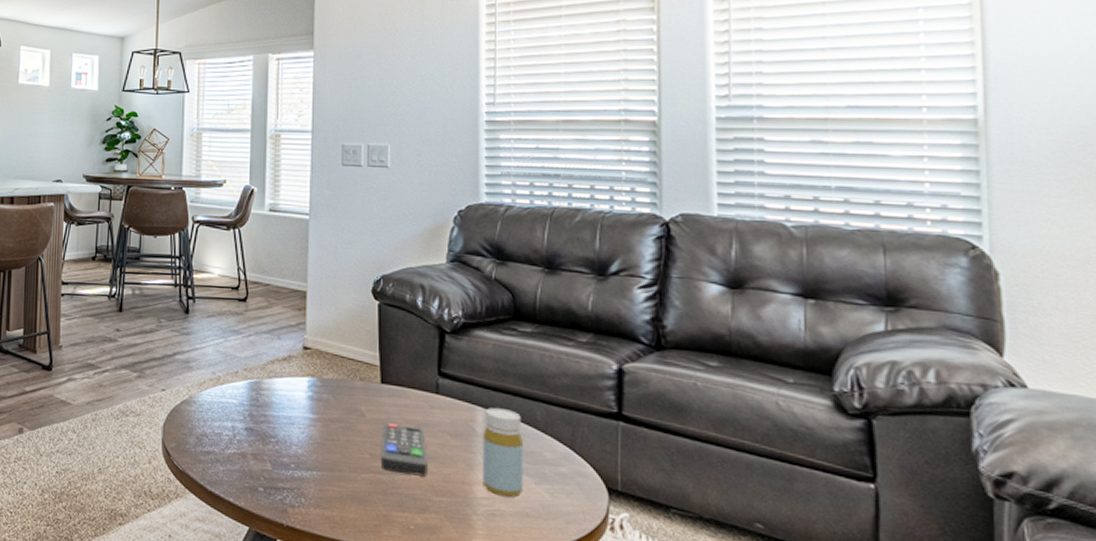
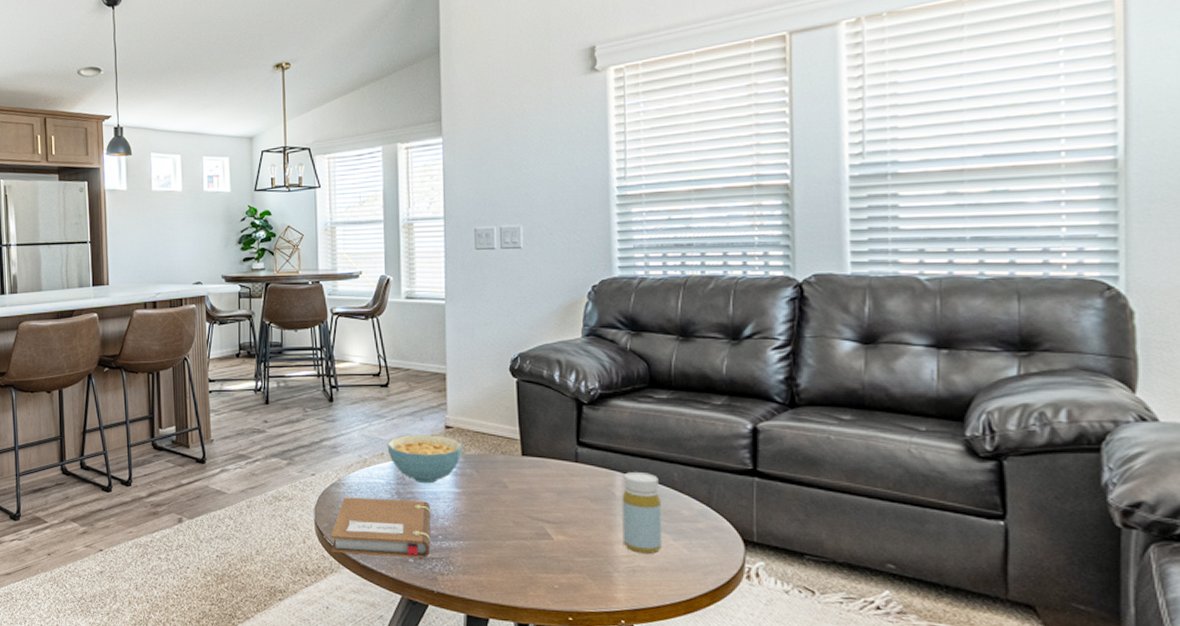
notebook: none [177,416,285,488] -> present [330,497,431,558]
cereal bowl: none [242,353,321,408] -> present [387,434,463,484]
remote control: present [380,422,428,477] -> none [524,491,570,540]

